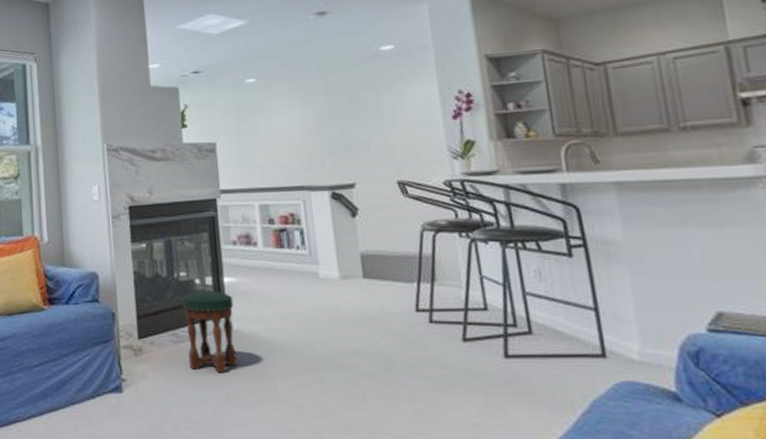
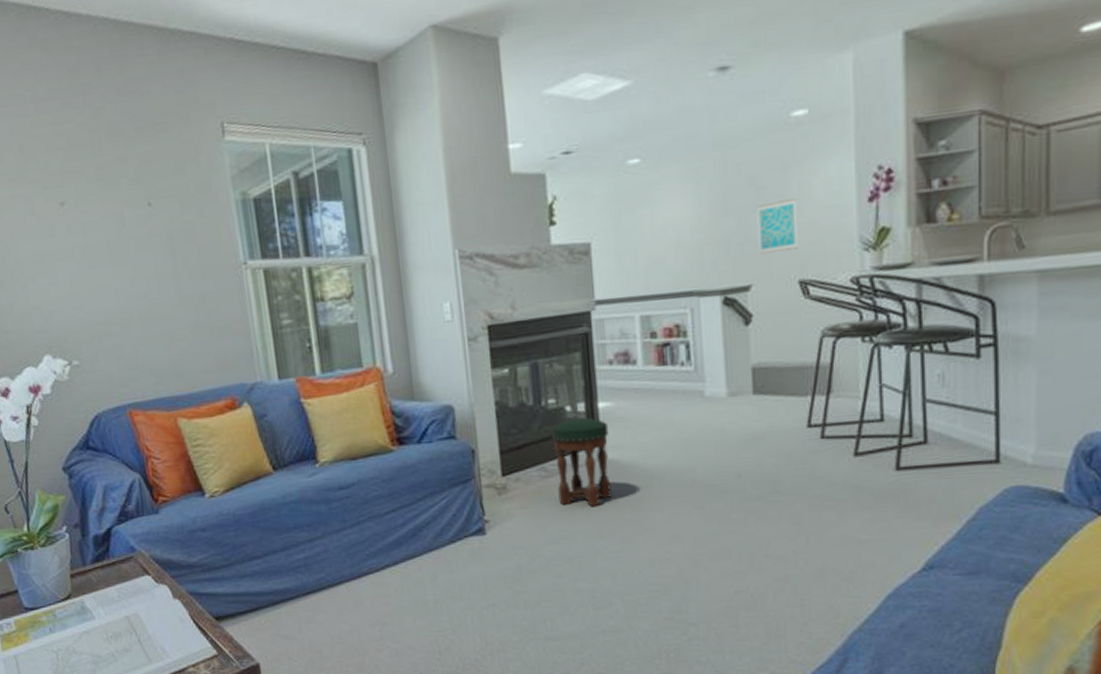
wall art: none [355,114,394,159] -> present [756,199,797,255]

